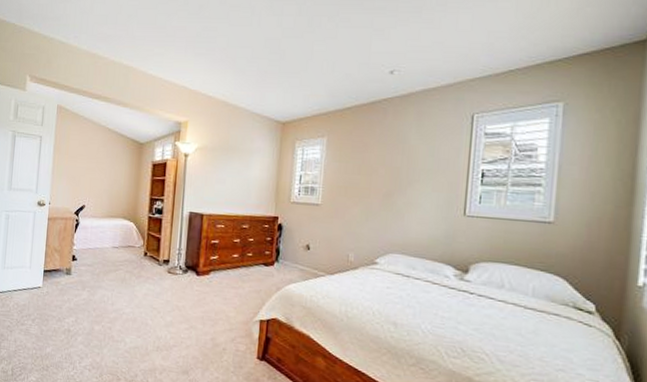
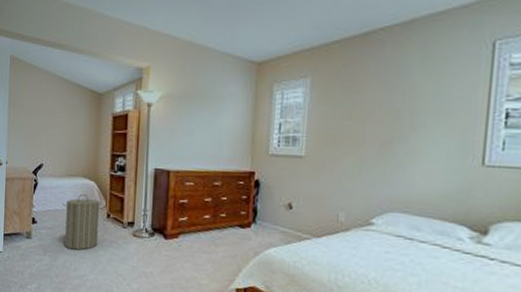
laundry hamper: none [103,233,141,286] -> present [63,193,103,250]

